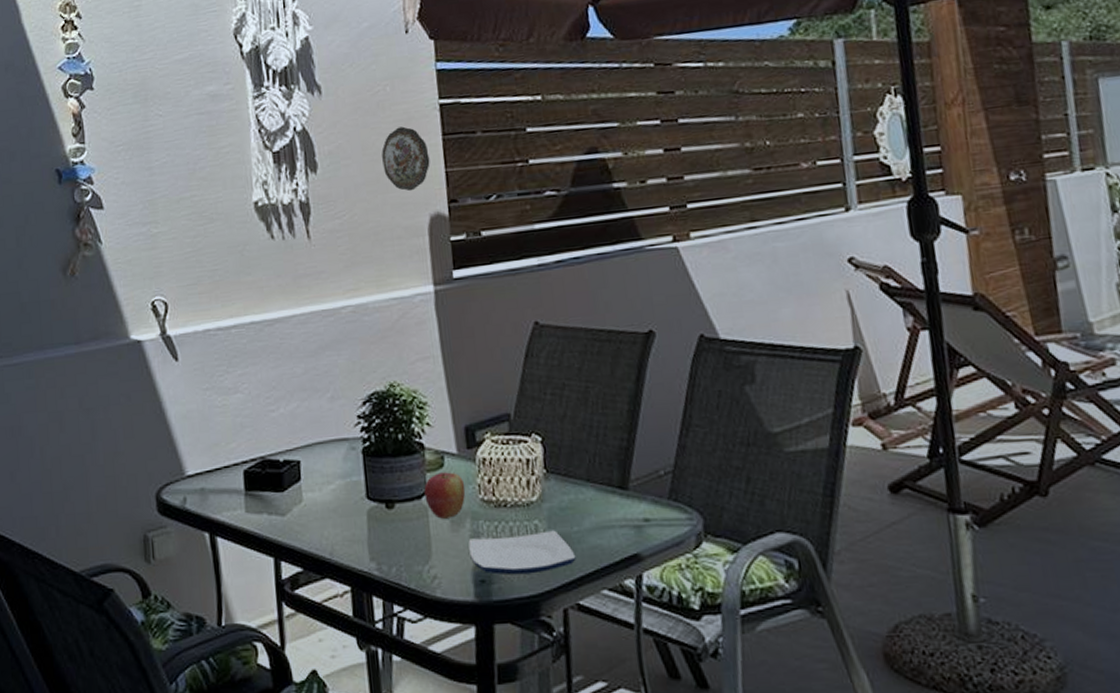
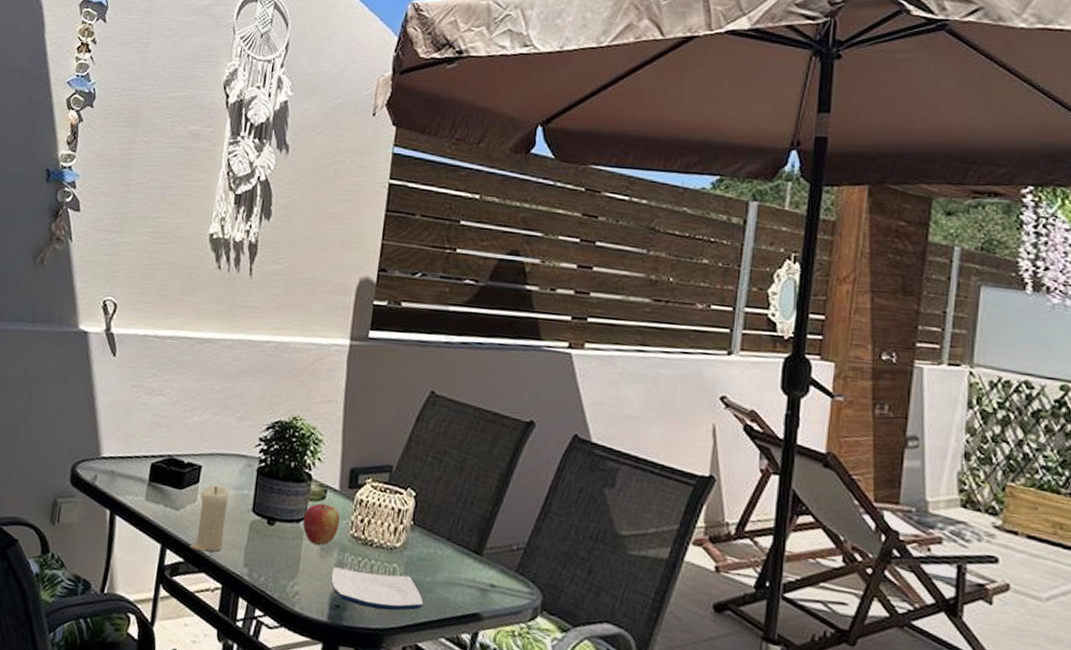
candle: none [305,478,342,555] -> present [190,485,230,552]
decorative plate: present [382,126,430,192] -> none [328,196,371,254]

